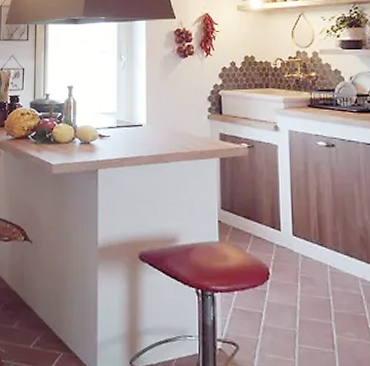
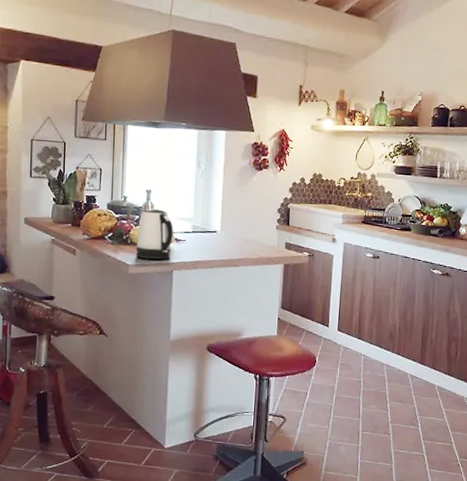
kettle: none [59,104,97,159] -> present [135,208,174,260]

